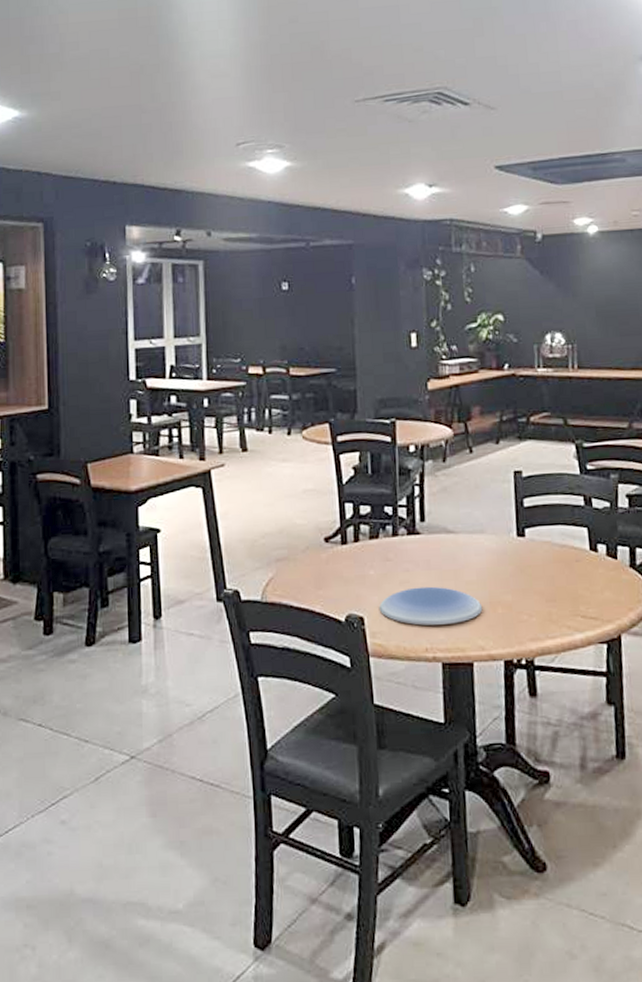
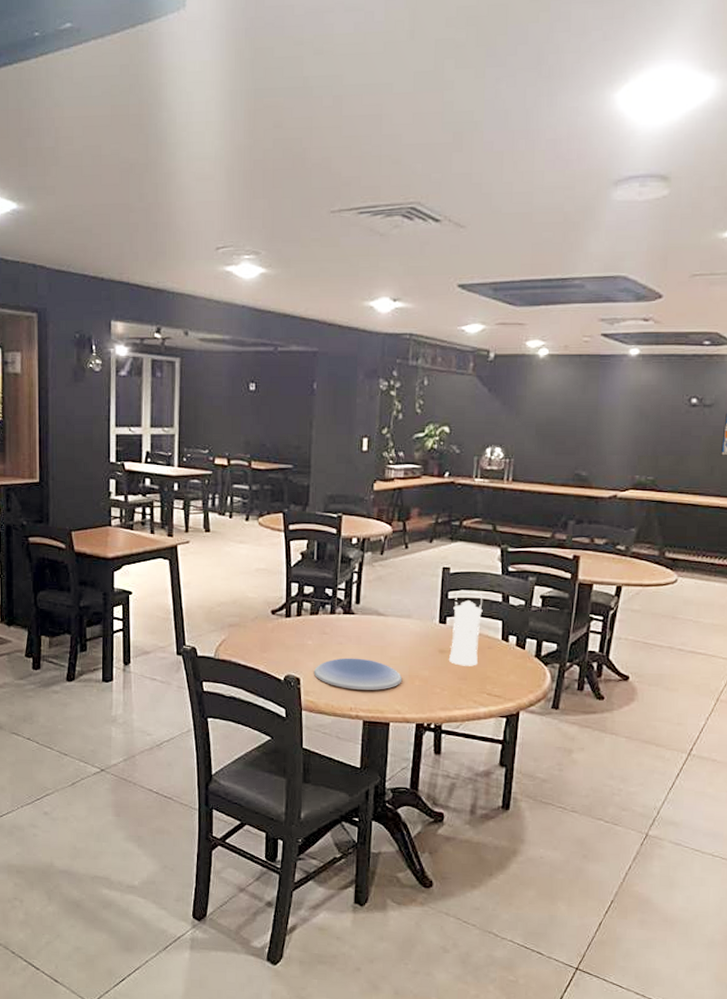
lantern: none [531,495,566,586] -> present [448,590,483,666]

